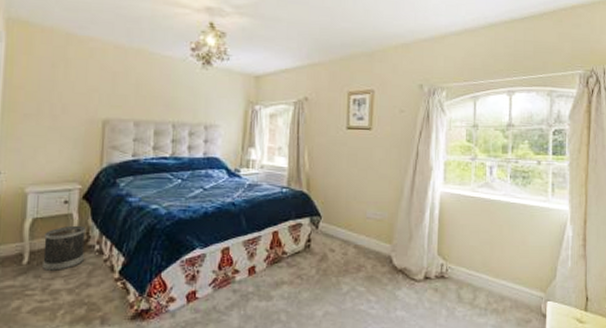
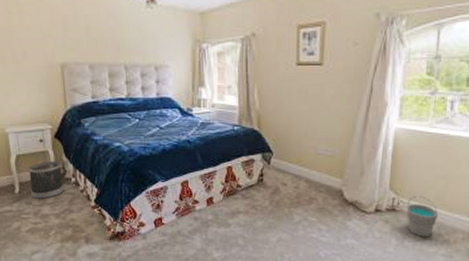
bucket: none [455,261,485,306] -> present [406,195,438,237]

